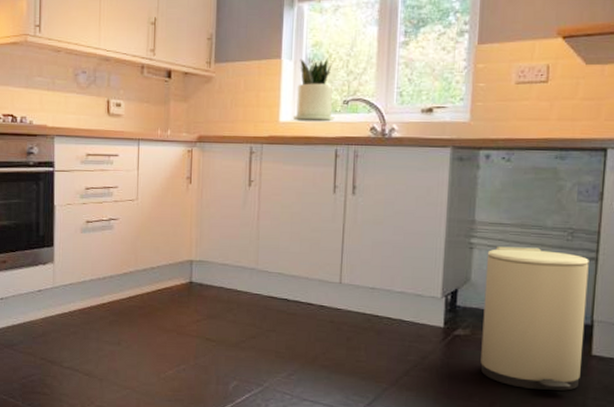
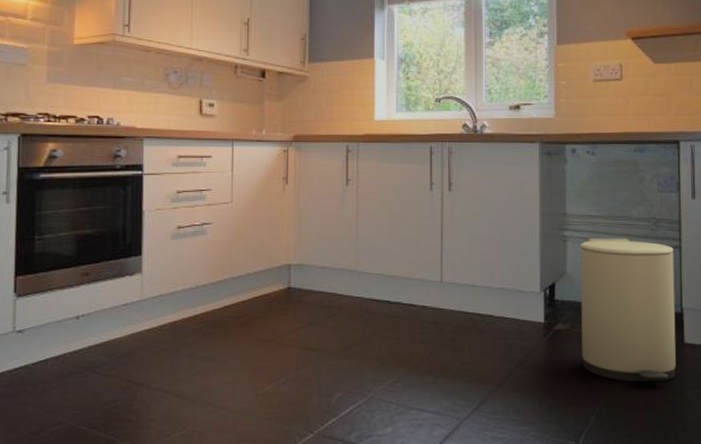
planter: present [292,58,335,123] -> none [387,57,428,121]

